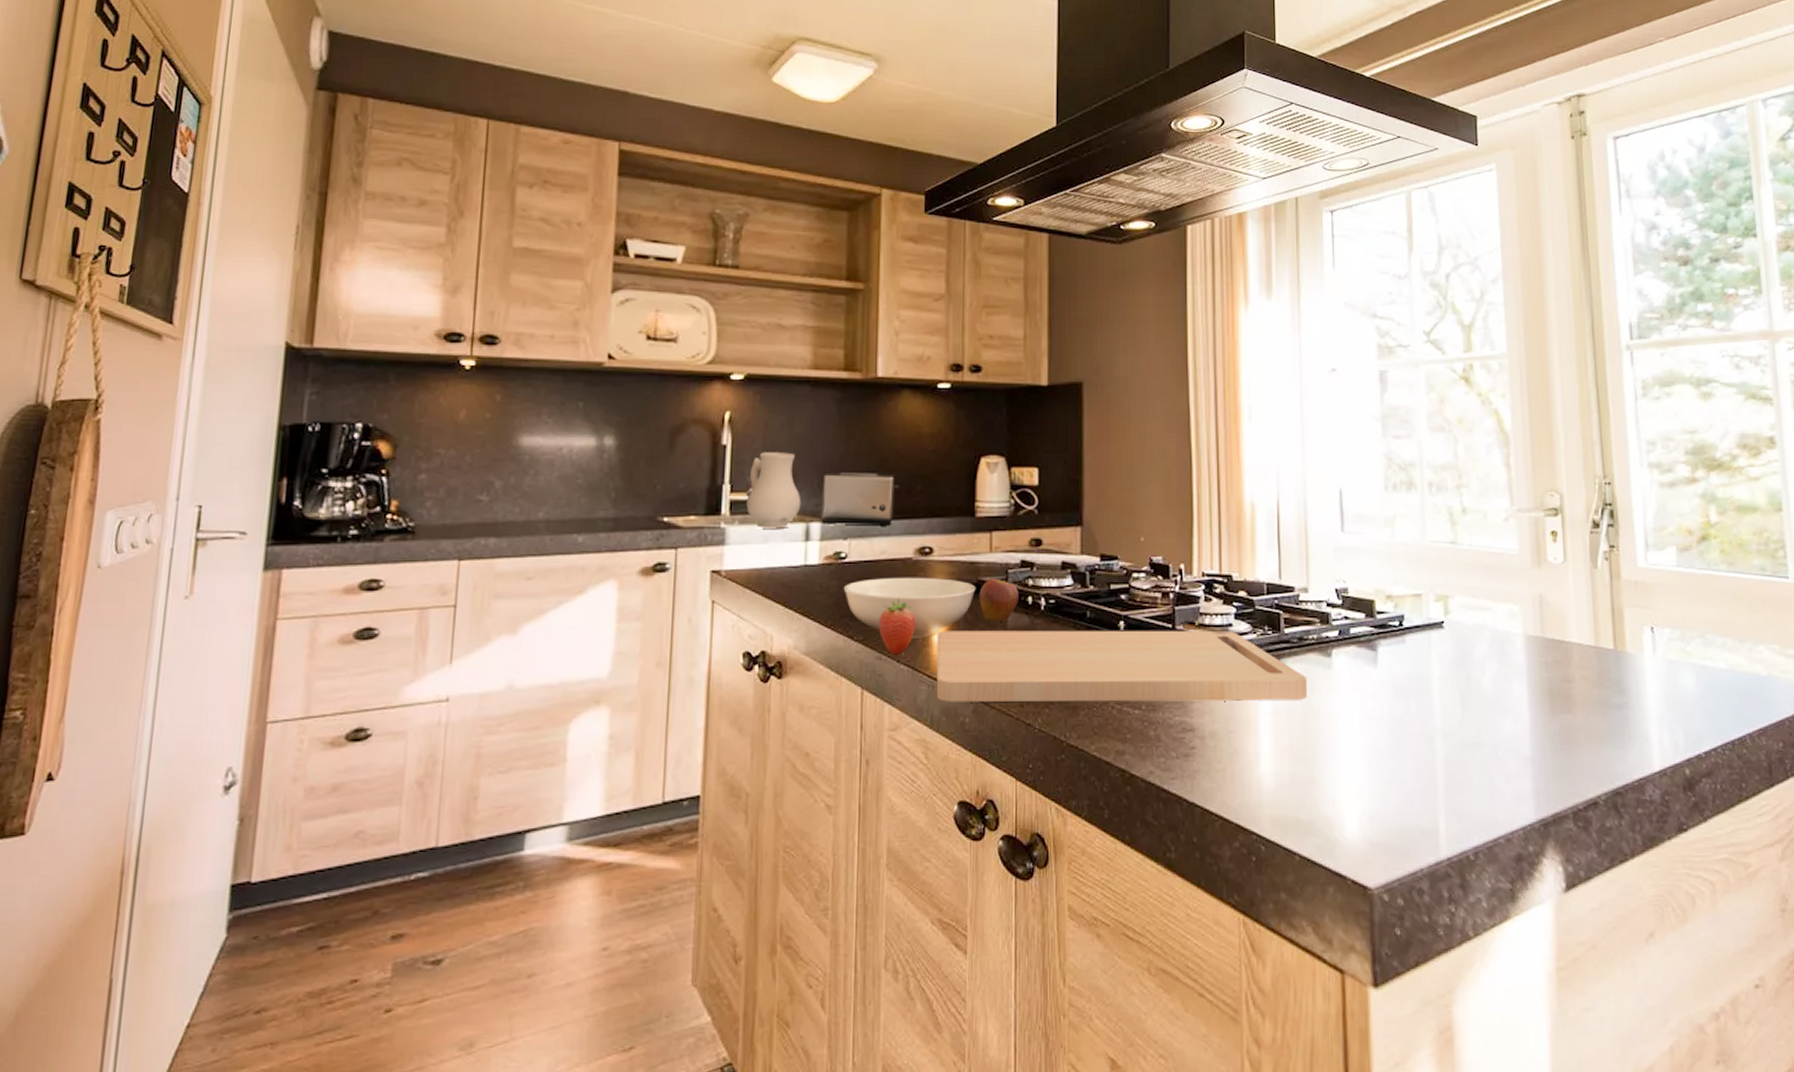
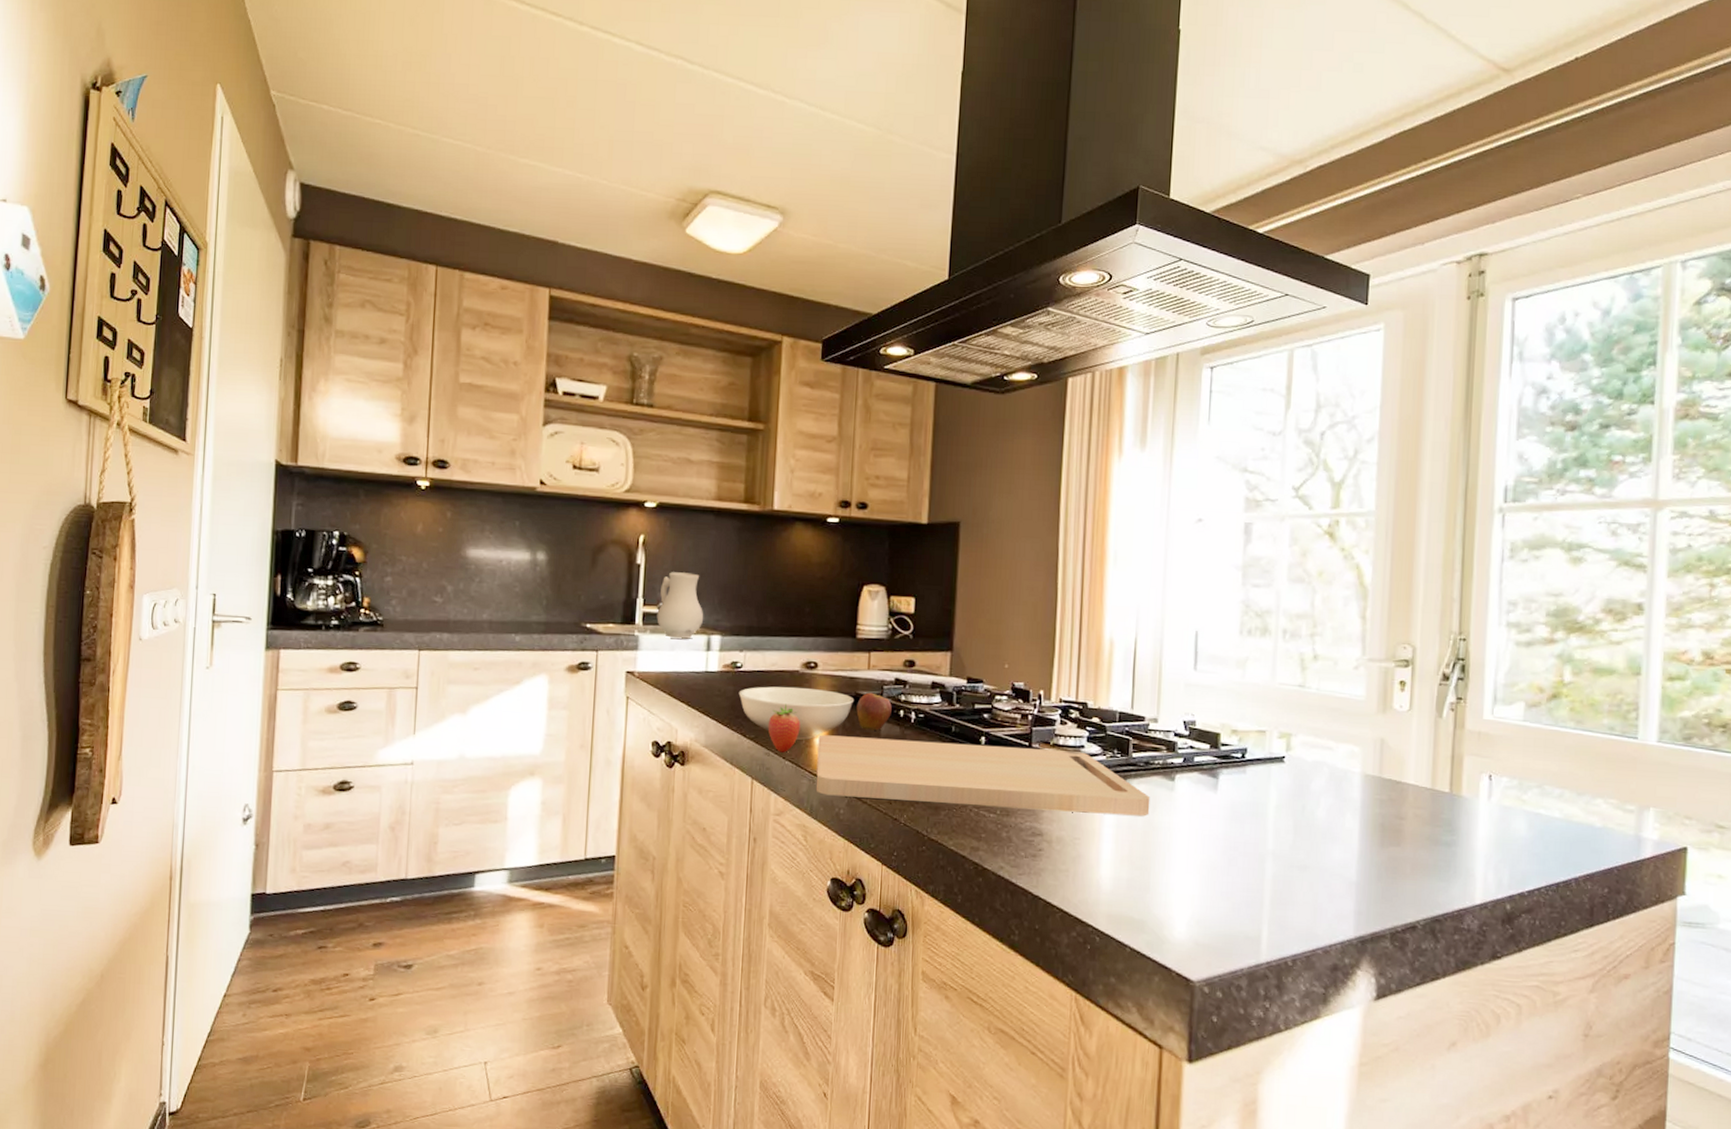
toaster: present [821,471,899,526] -> none [721,591,790,642]

